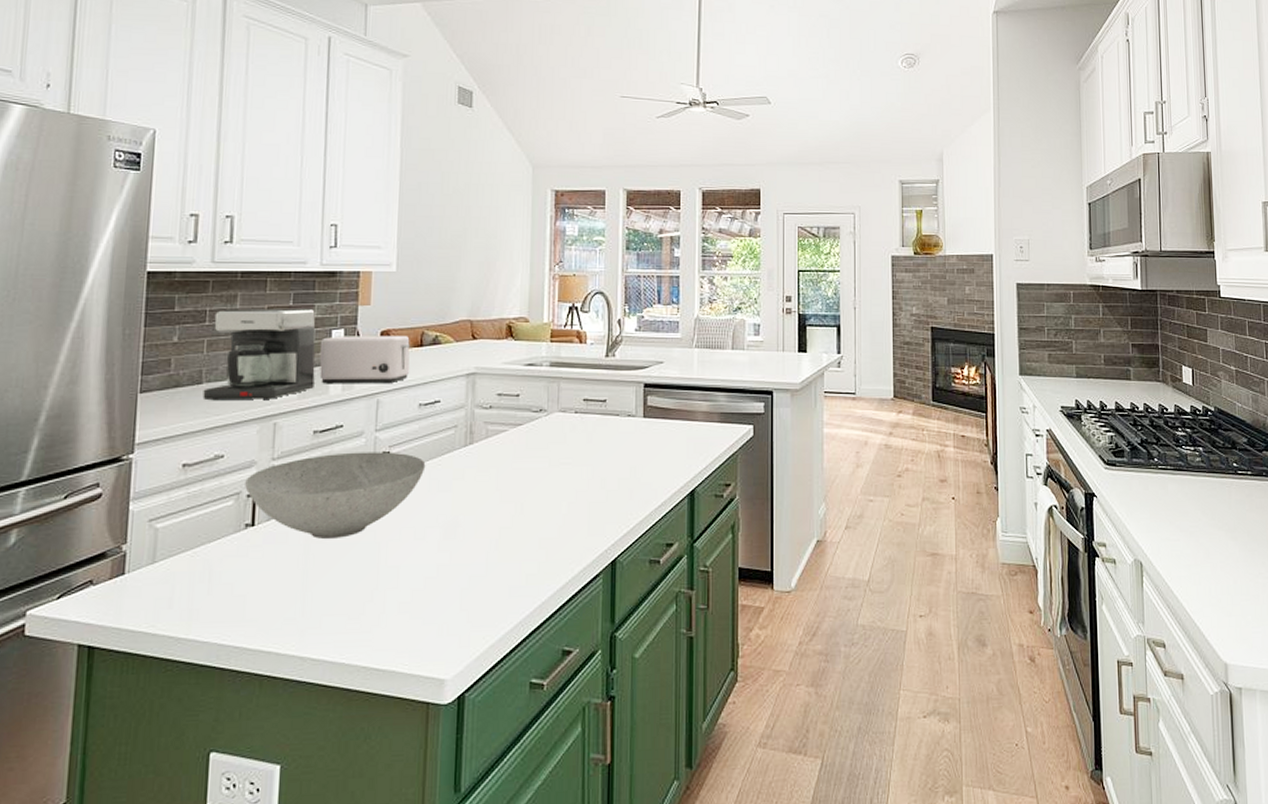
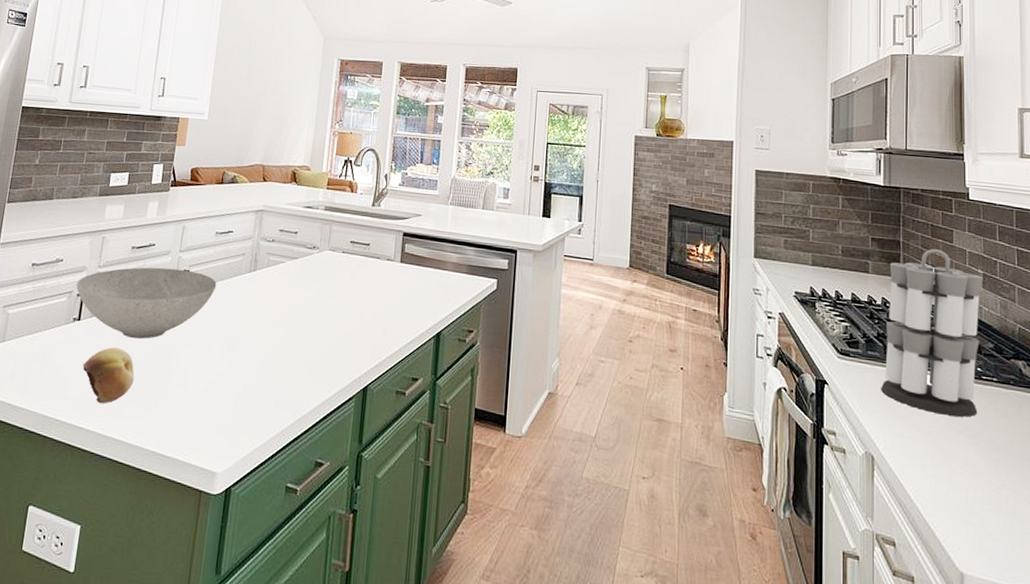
coffee maker: present [202,308,316,401] -> none [52,141,143,217]
fruit: none [263,552,332,621] -> present [82,347,135,404]
toaster: present [319,336,410,384] -> none [141,169,214,213]
spice rack: none [1146,349,1236,513] -> present [881,248,984,417]

